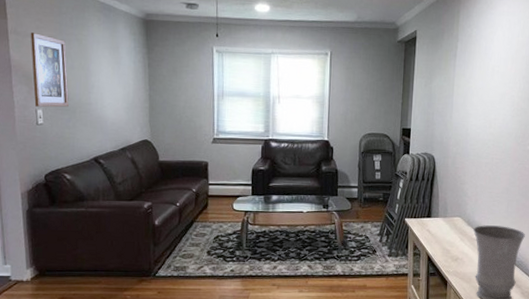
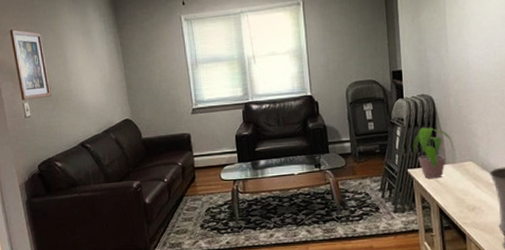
potted plant: none [412,182,447,230] -> present [413,126,455,179]

